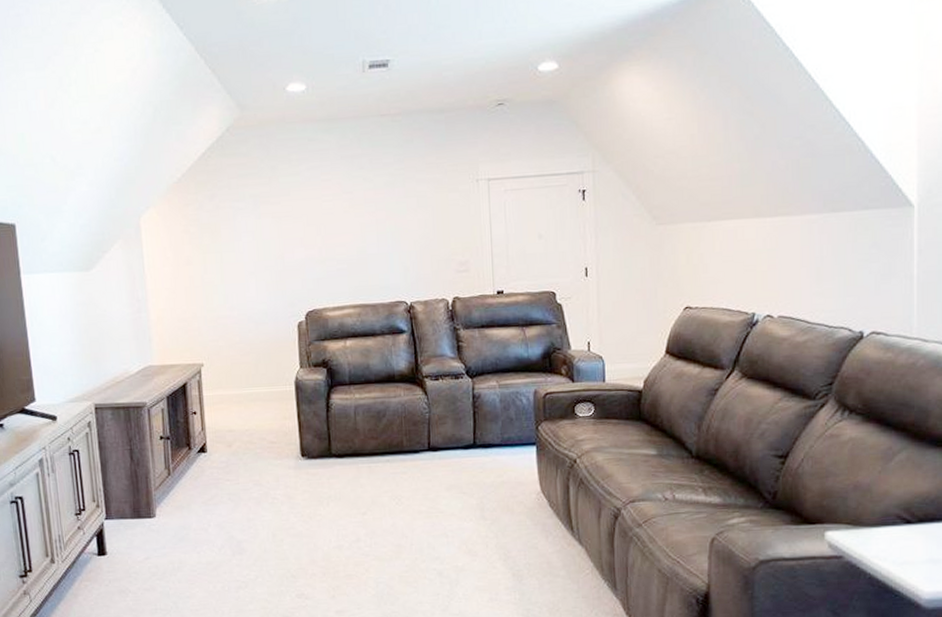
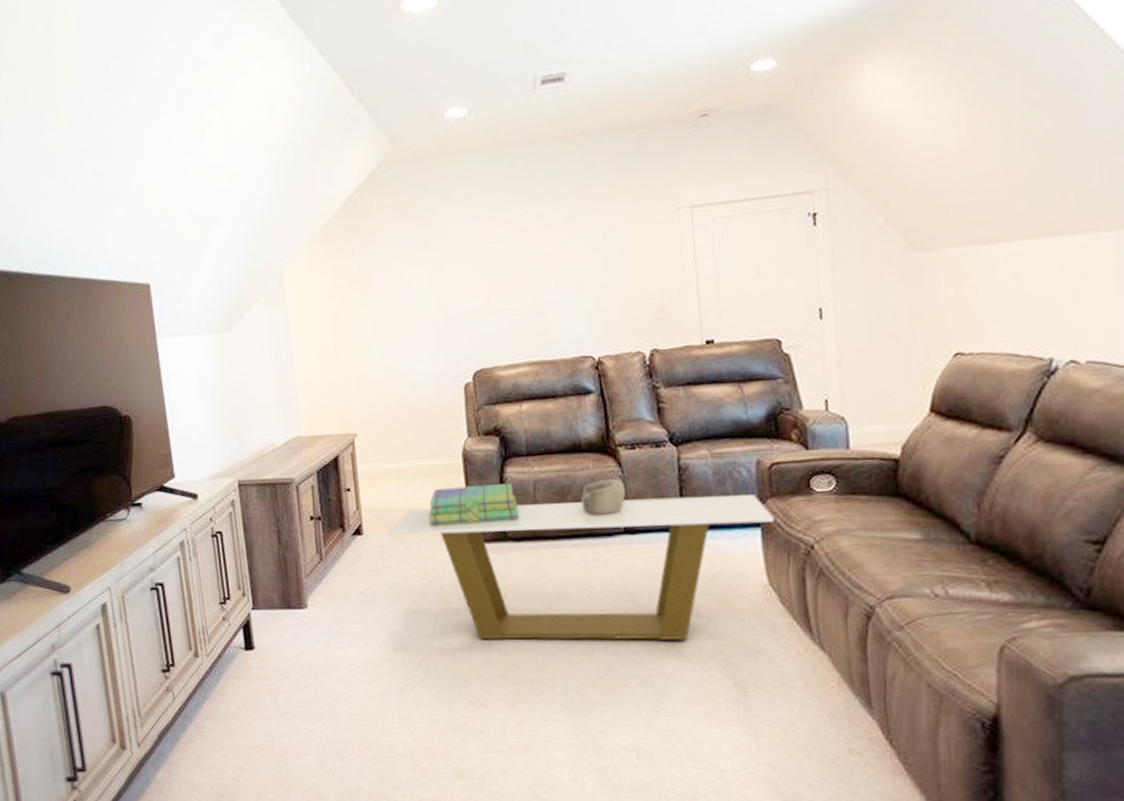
coffee table: none [228,419,547,542] -> present [387,495,775,641]
stack of books: none [265,408,342,445] -> present [429,484,520,526]
decorative bowl: none [393,405,430,435] -> present [581,479,626,515]

